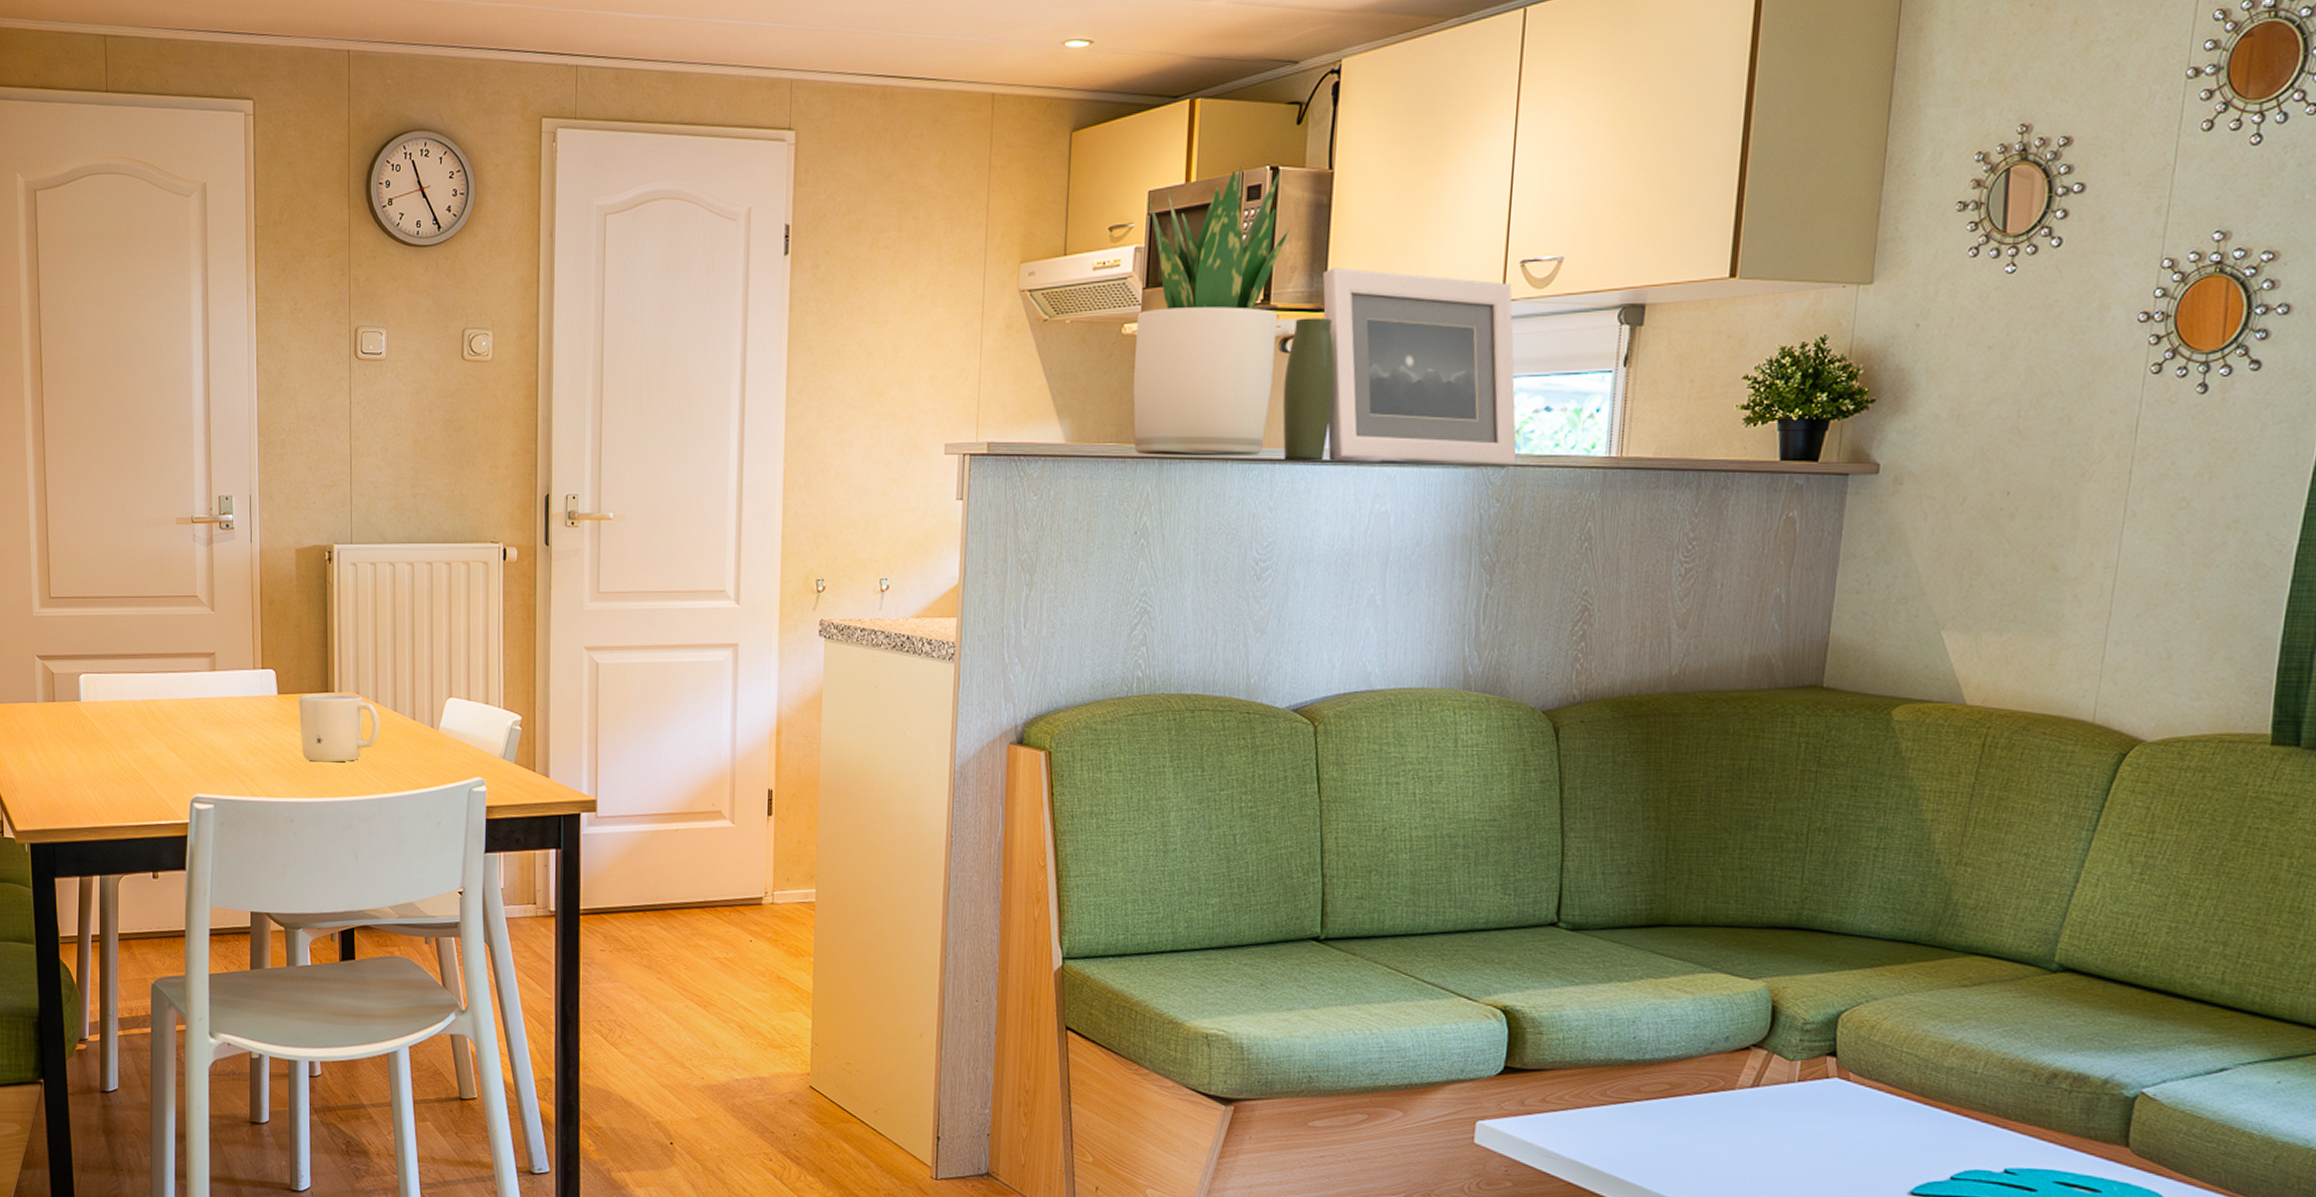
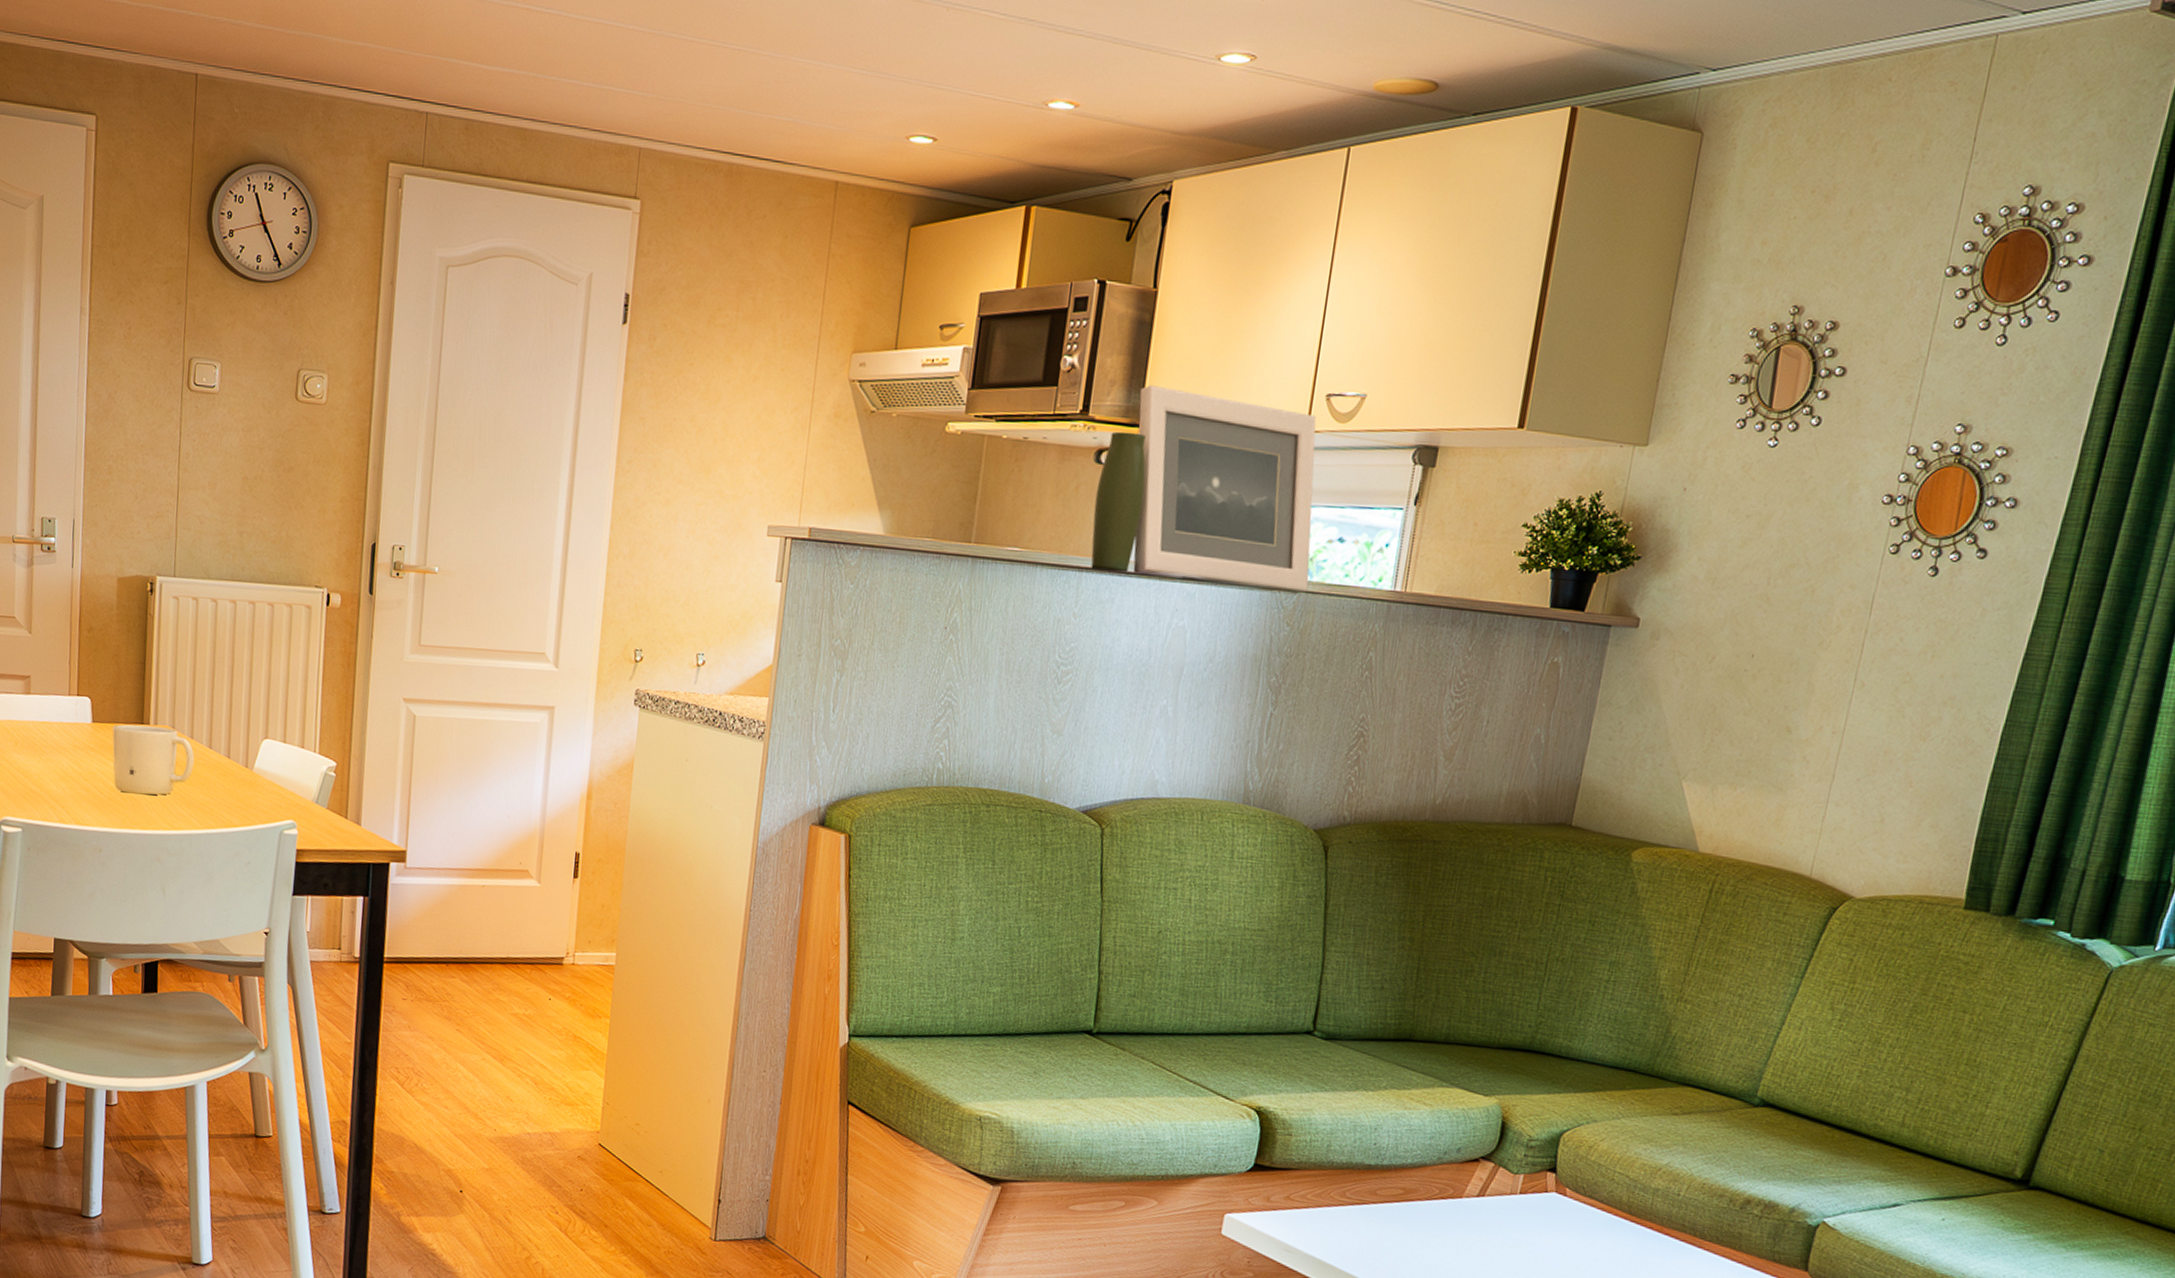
planter: present [1133,165,1290,457] -> none [949,276,1112,562]

